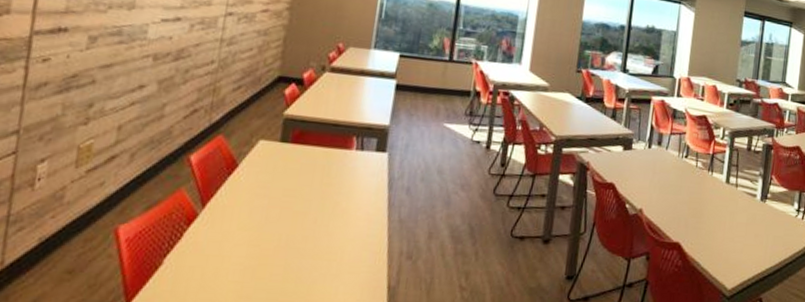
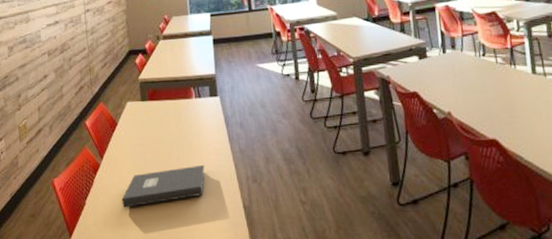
book: none [219,231,349,274] -> present [122,164,205,208]

